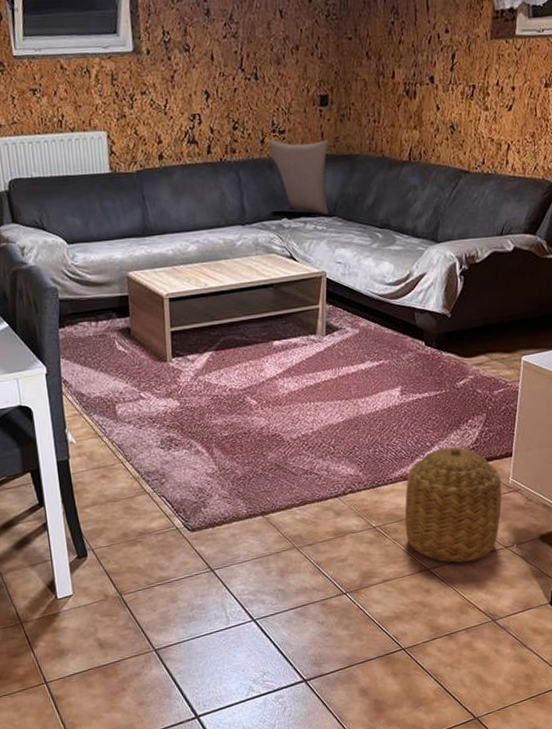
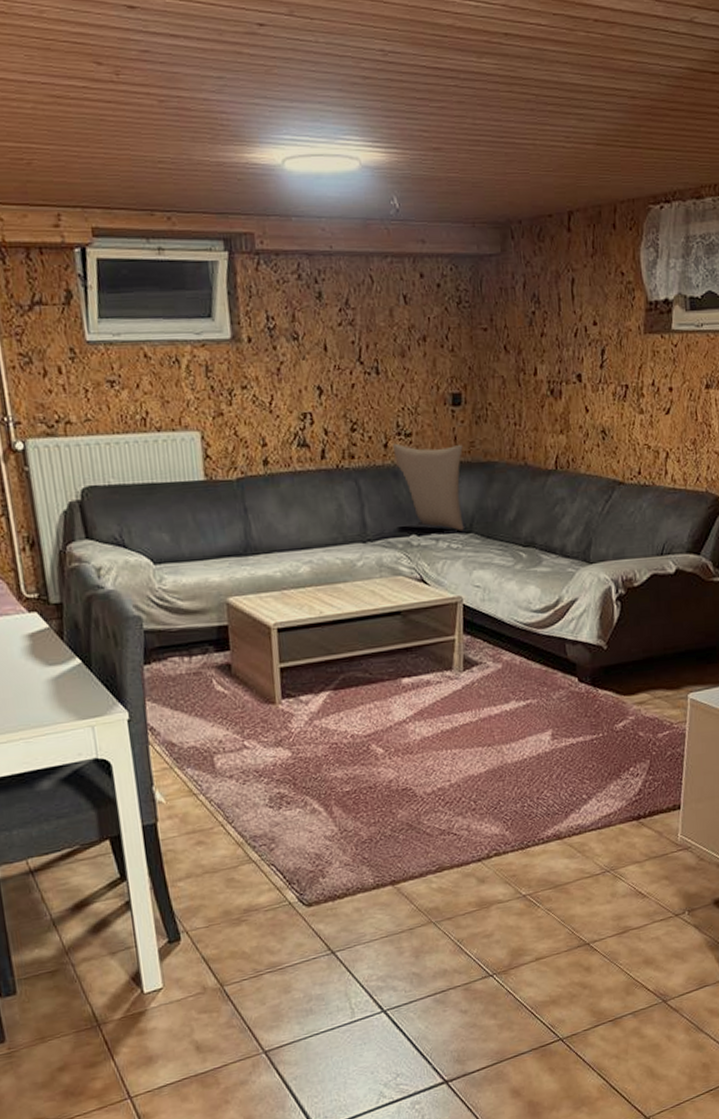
basket: present [404,446,502,563] -> none [559,798,670,935]

